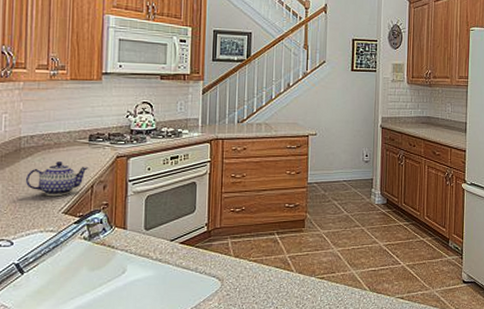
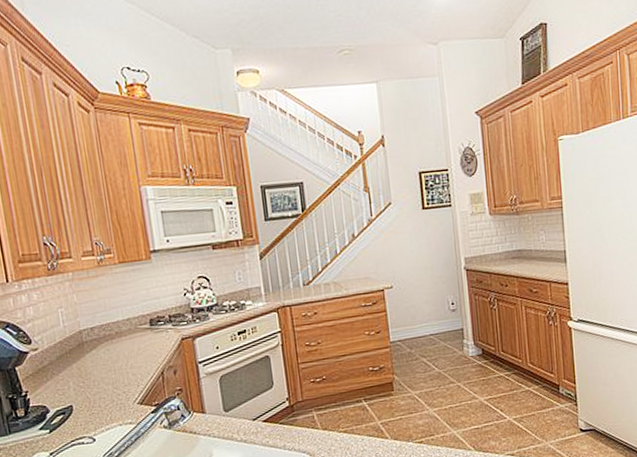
teapot: present [25,162,89,197] -> none [94,351,156,389]

